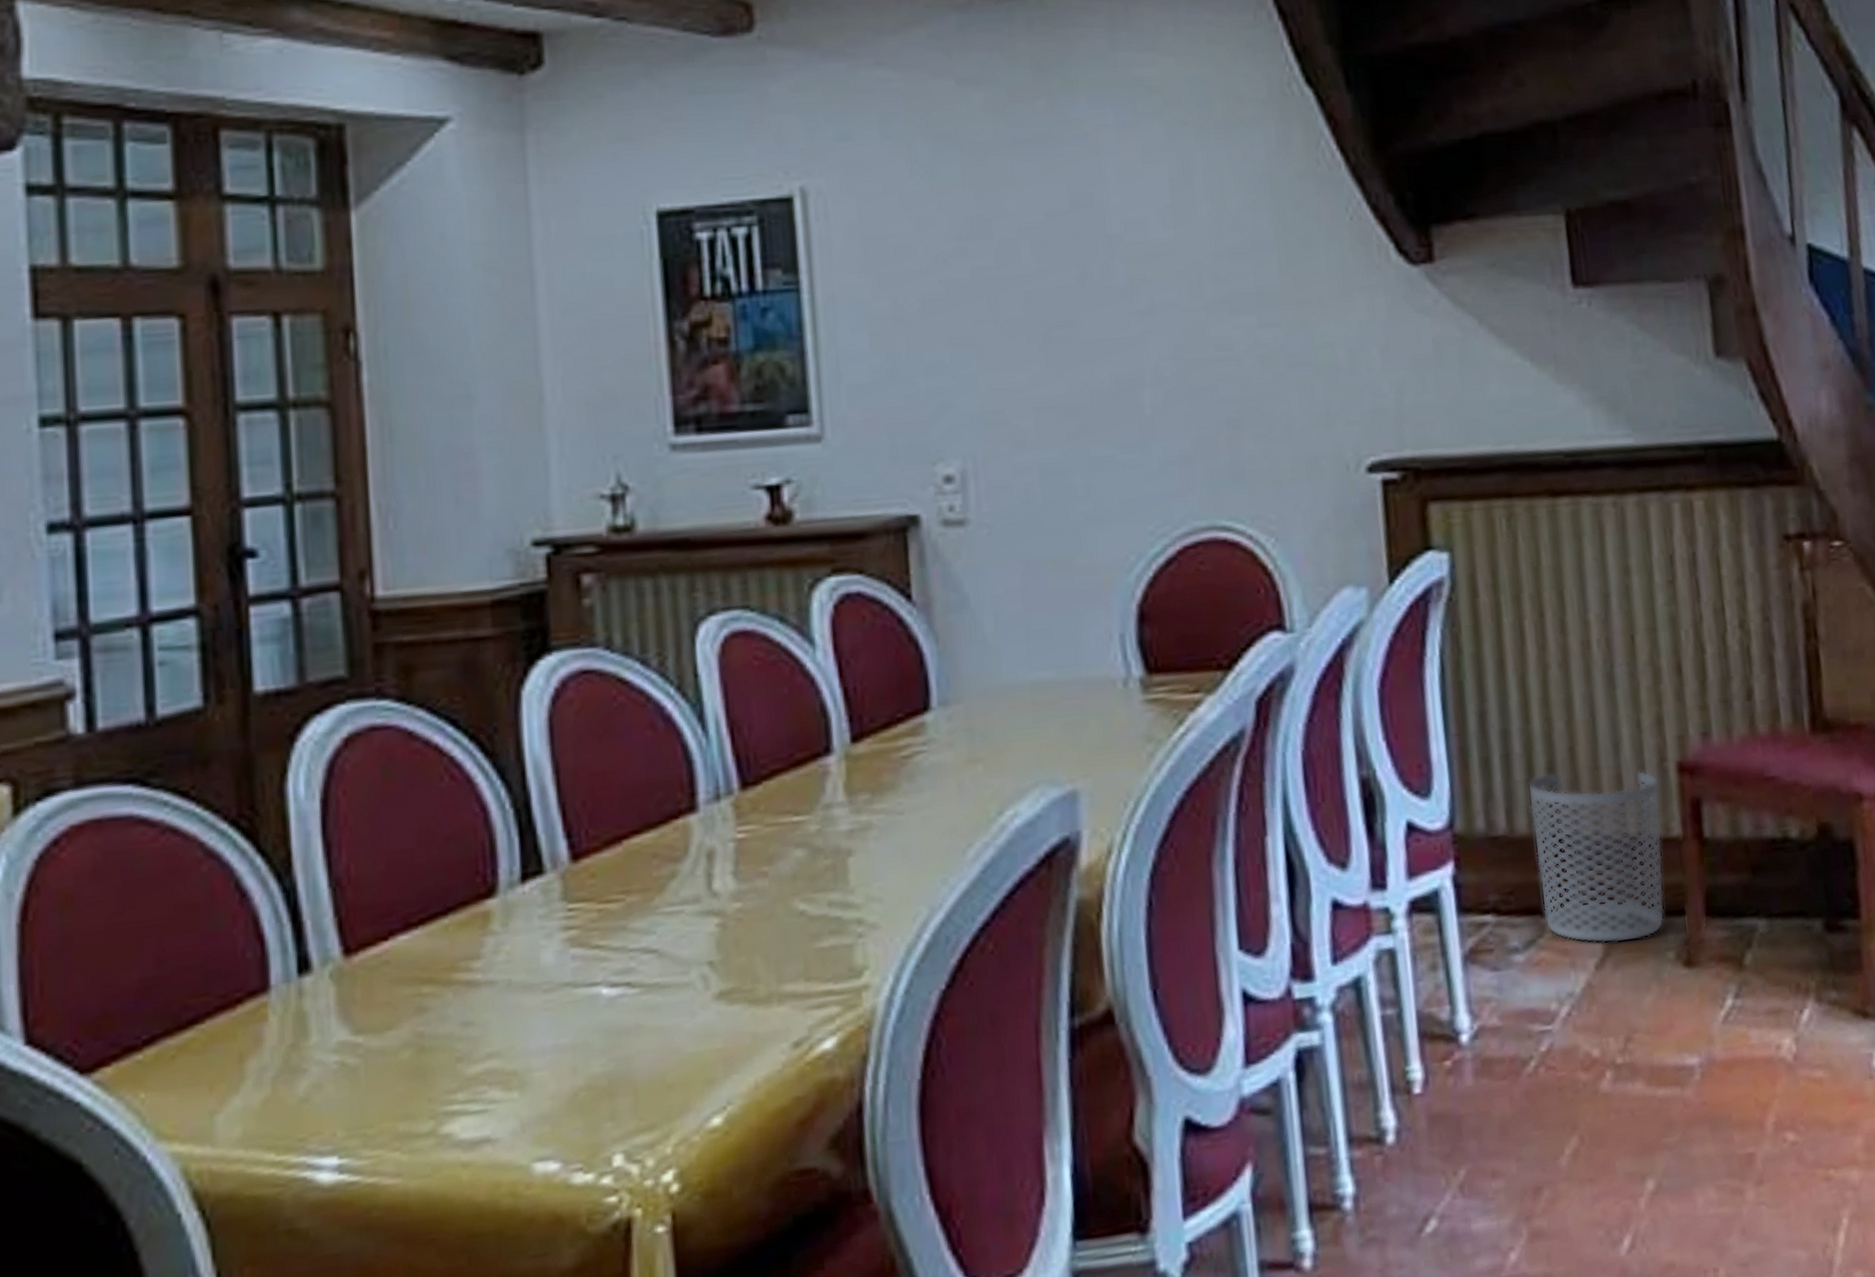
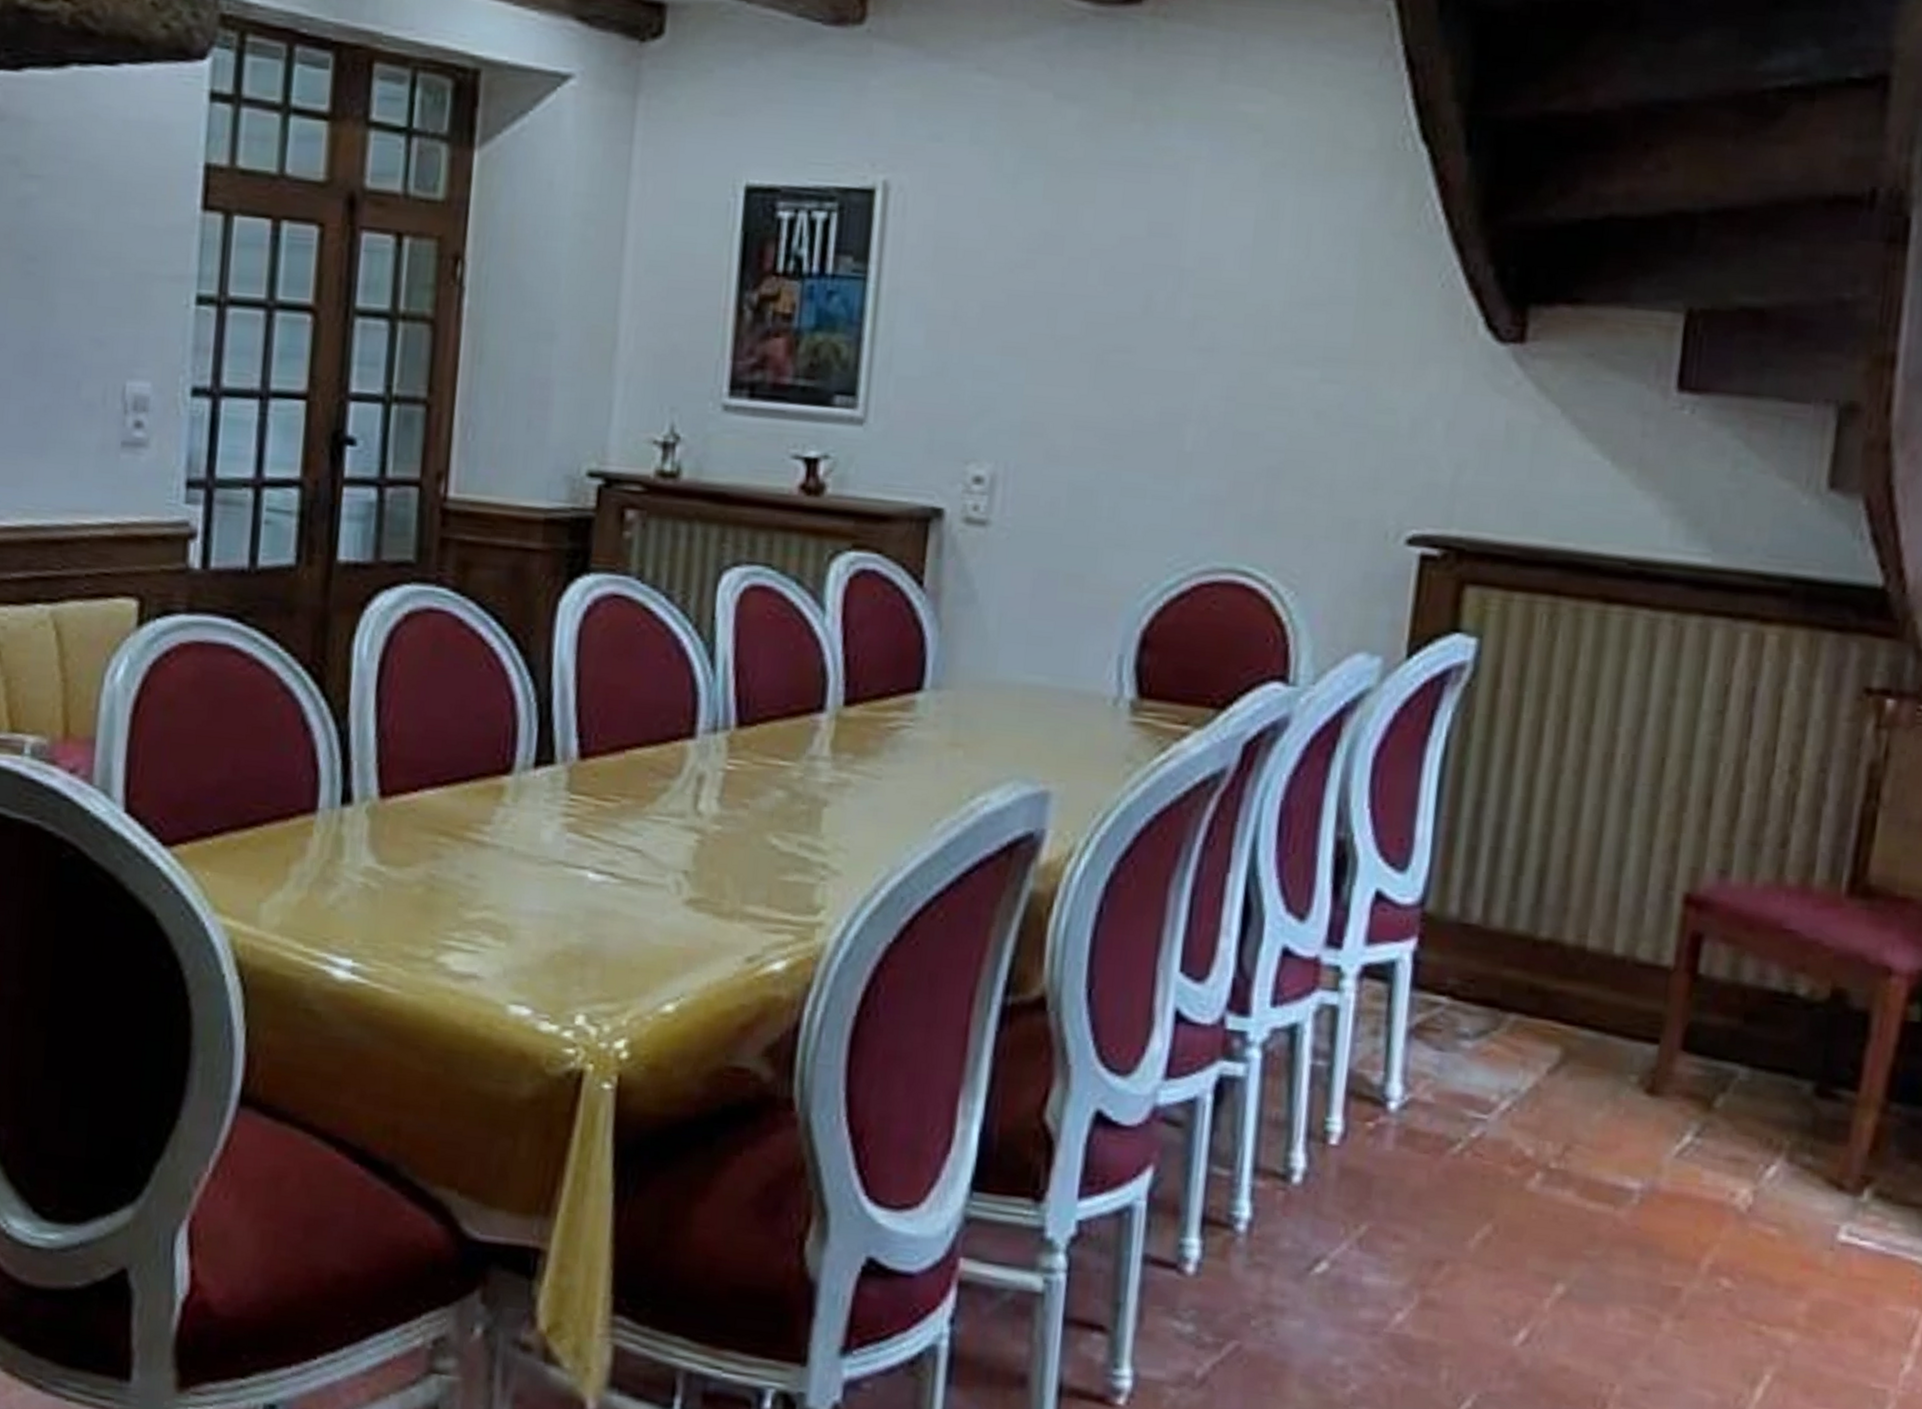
waste bin: present [1527,771,1665,944] -> none [1502,874,1660,1057]

